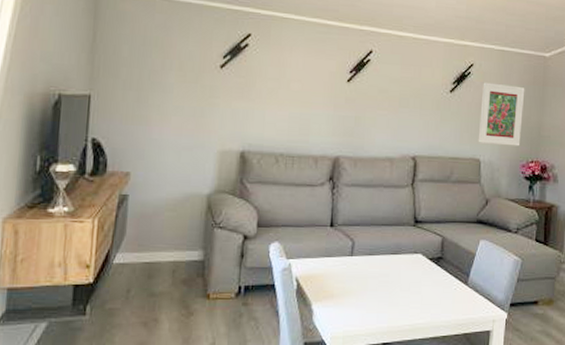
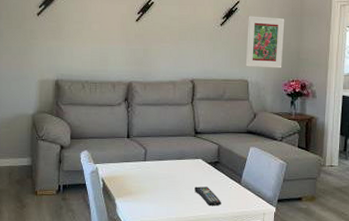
remote control: none [411,288,444,312] -> present [194,186,222,207]

